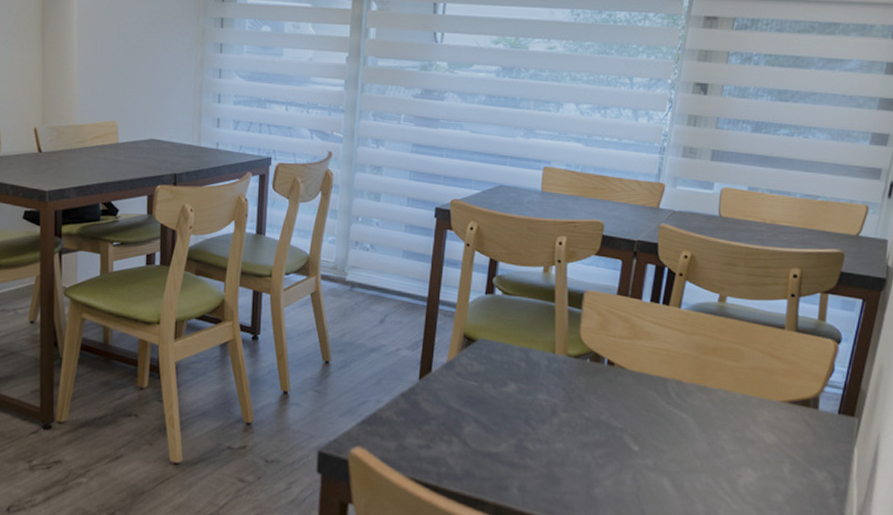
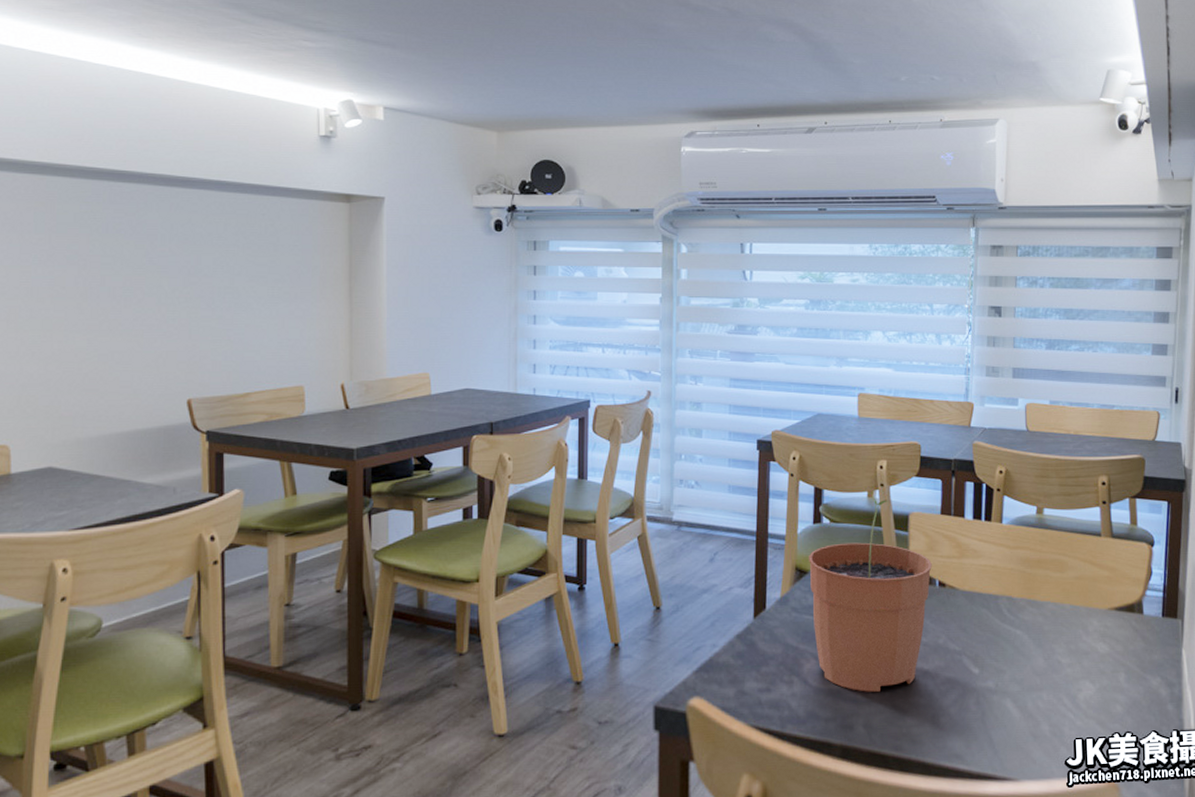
plant pot: none [477,274,603,459] -> present [809,499,932,692]

